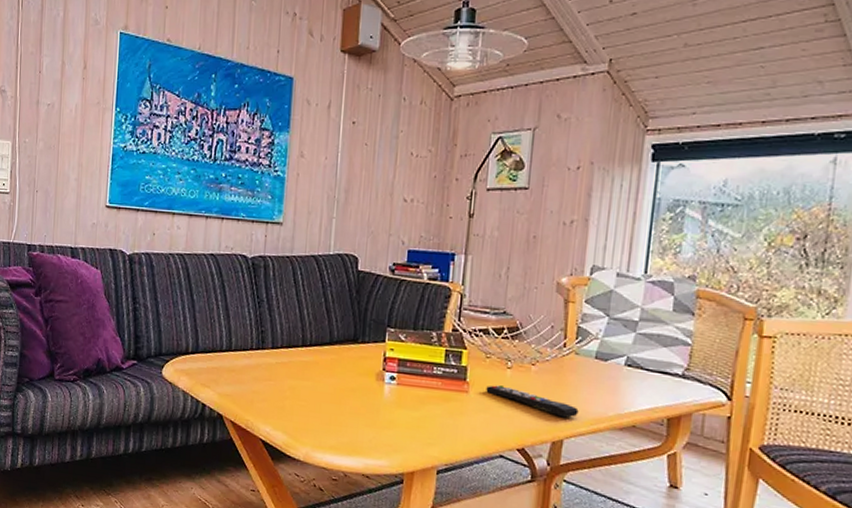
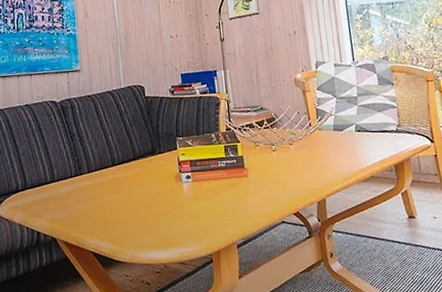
remote control: present [486,385,579,418] -> none [260,165,332,181]

